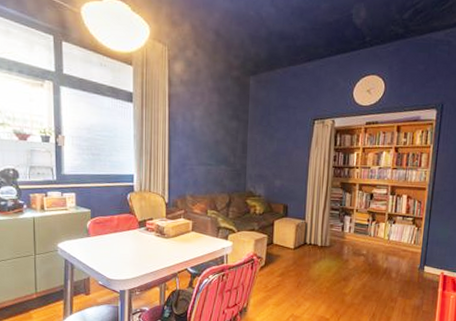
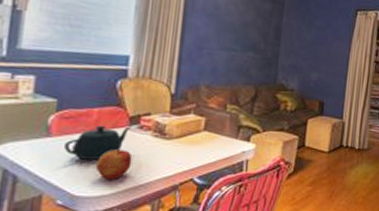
teapot: none [99,228,140,254] -> present [64,125,131,160]
apple: none [121,245,144,268] -> present [96,148,133,179]

